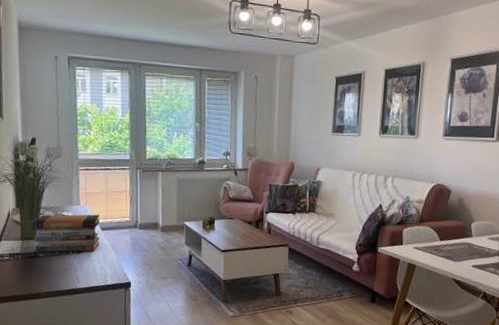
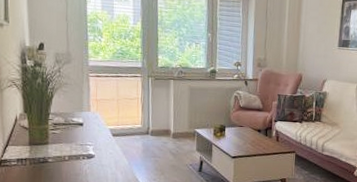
book stack: present [32,214,100,253] -> none [41,120,112,158]

